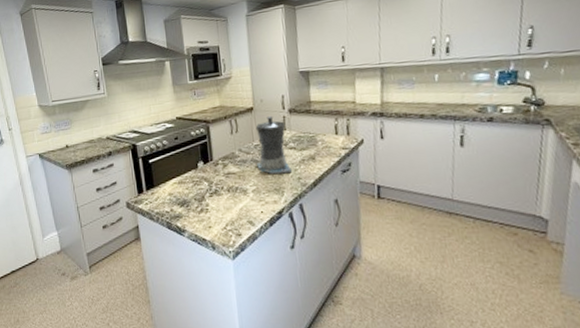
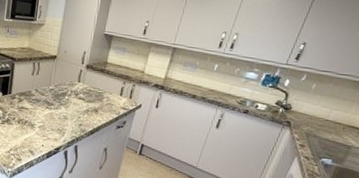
coffee maker: present [255,115,292,175] -> none [48,66,81,119]

